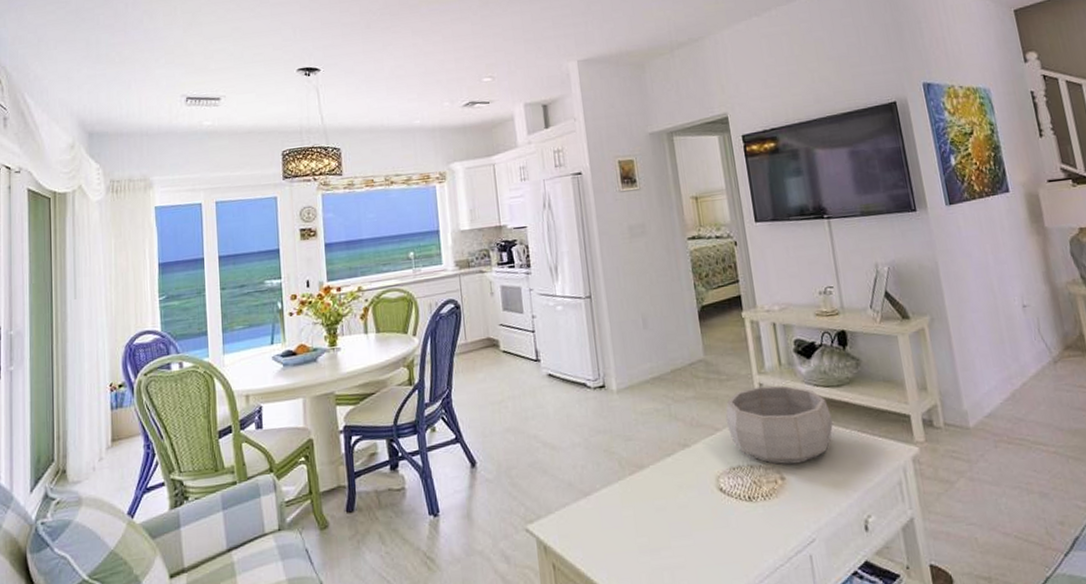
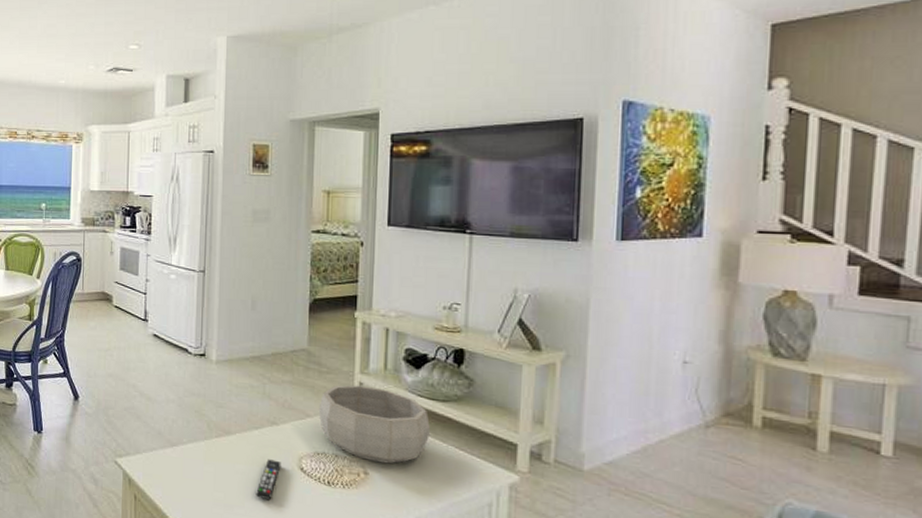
remote control: none [680,486,701,533] -> present [256,459,282,500]

